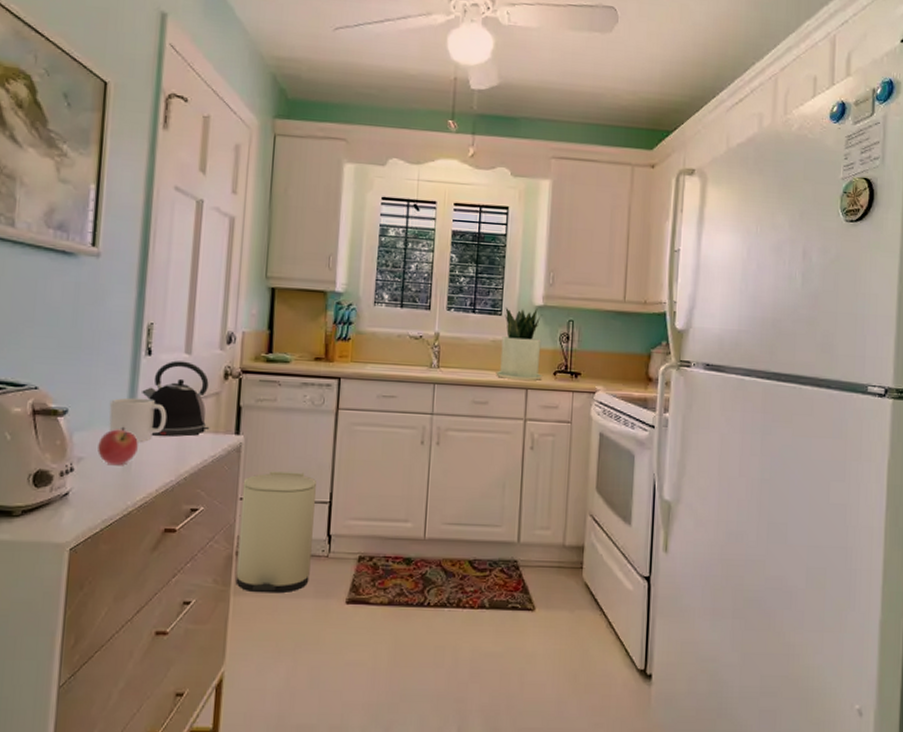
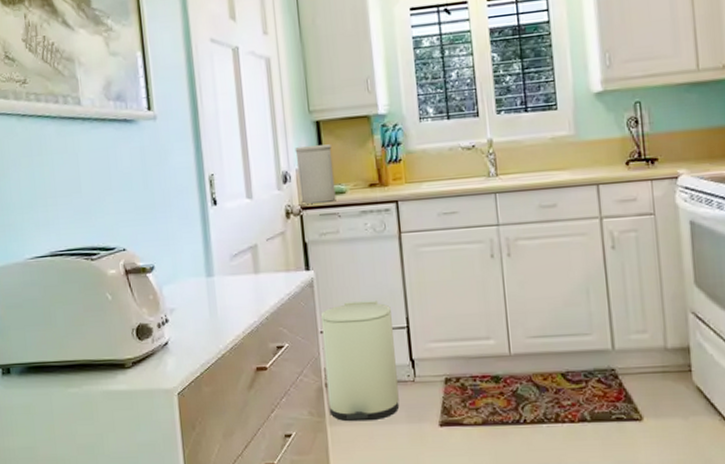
fruit: present [98,429,138,466] -> none [185,278,220,313]
mug: present [109,397,167,443] -> none [188,246,242,290]
kettle: present [142,360,210,438] -> none [215,206,281,282]
canister: none [243,310,283,369] -> present [295,144,336,204]
planter: present [496,308,544,381] -> none [560,95,615,178]

